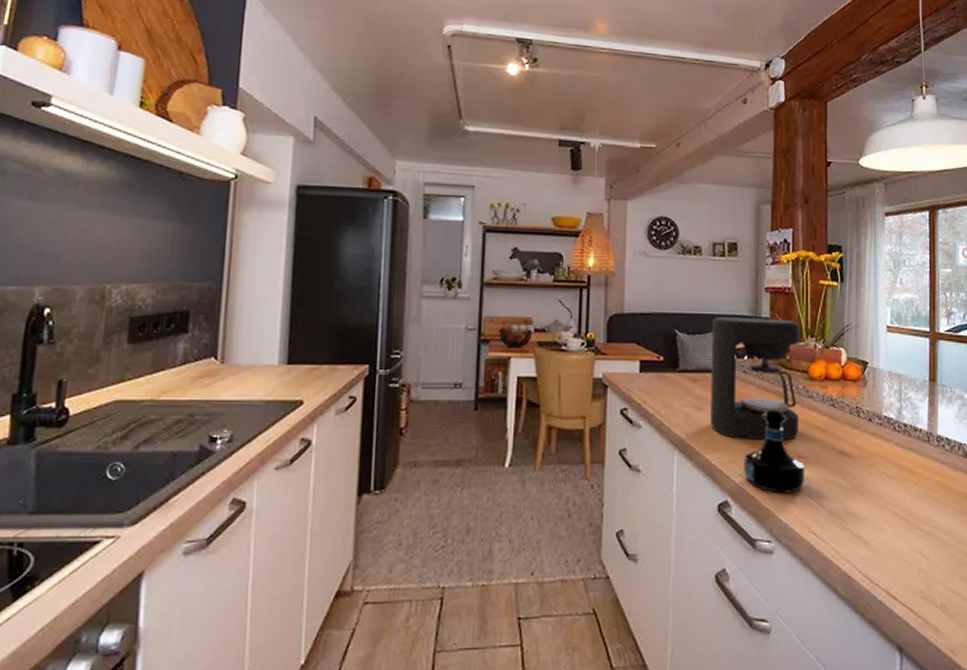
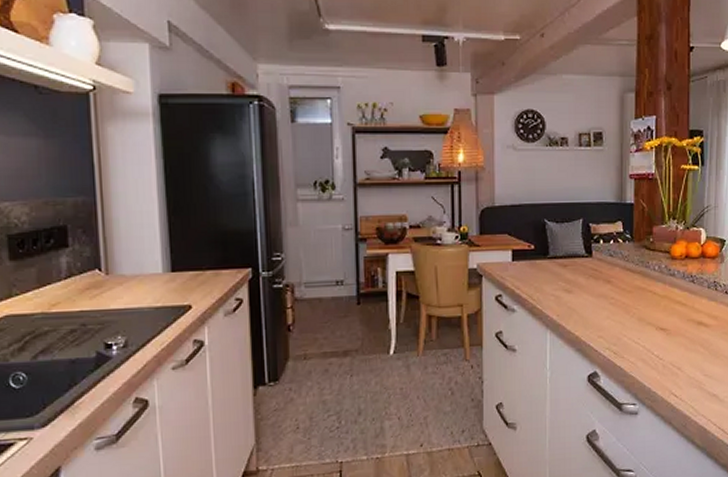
coffee maker: present [710,317,800,441] -> none [579,204,662,317]
tequila bottle: present [744,410,805,493] -> none [611,288,666,363]

